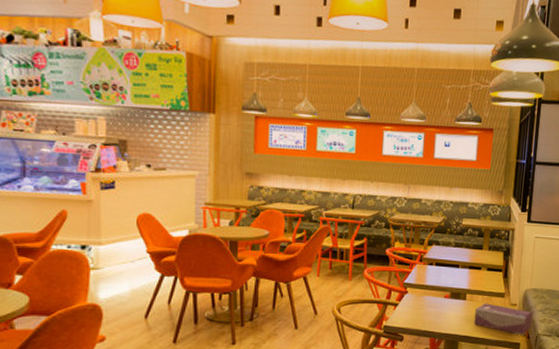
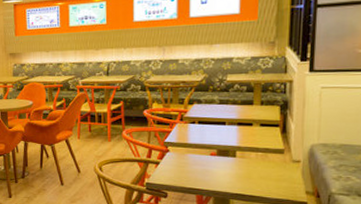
tissue box: present [474,303,533,335] -> none [248,160,323,194]

